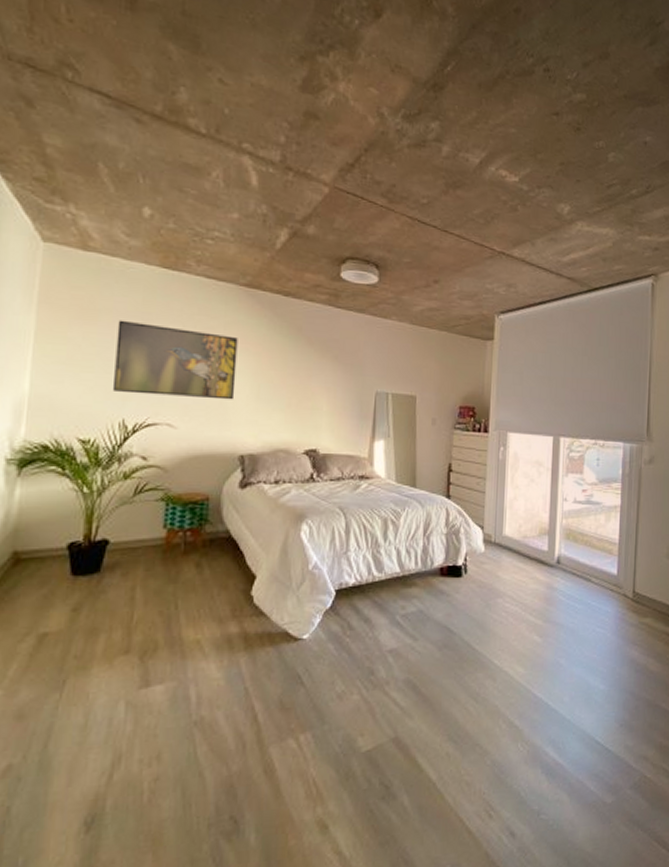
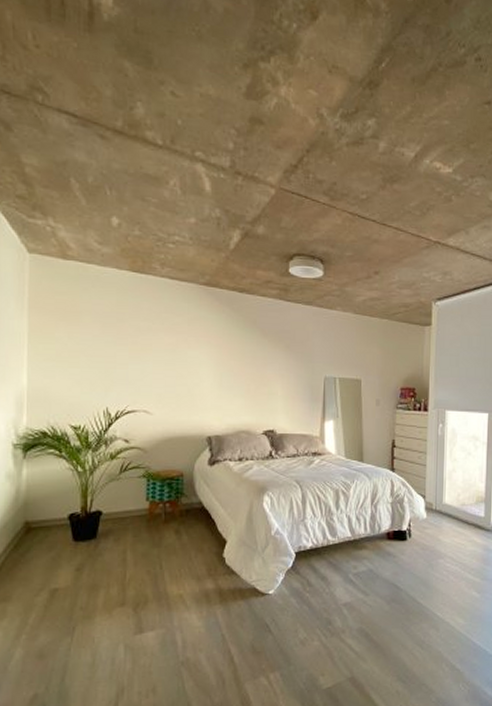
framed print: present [112,320,238,400] -> none [96,320,201,388]

